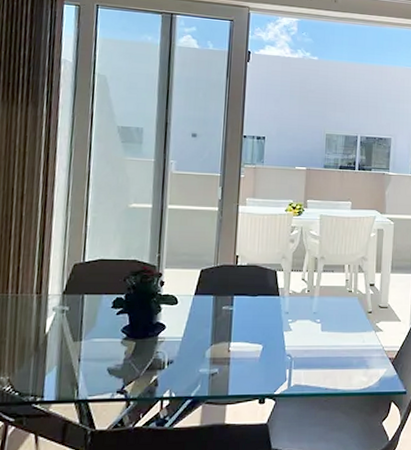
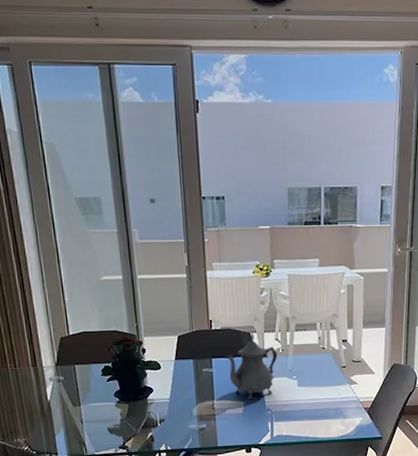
teapot: none [248,271,303,342] -> present [226,333,278,399]

